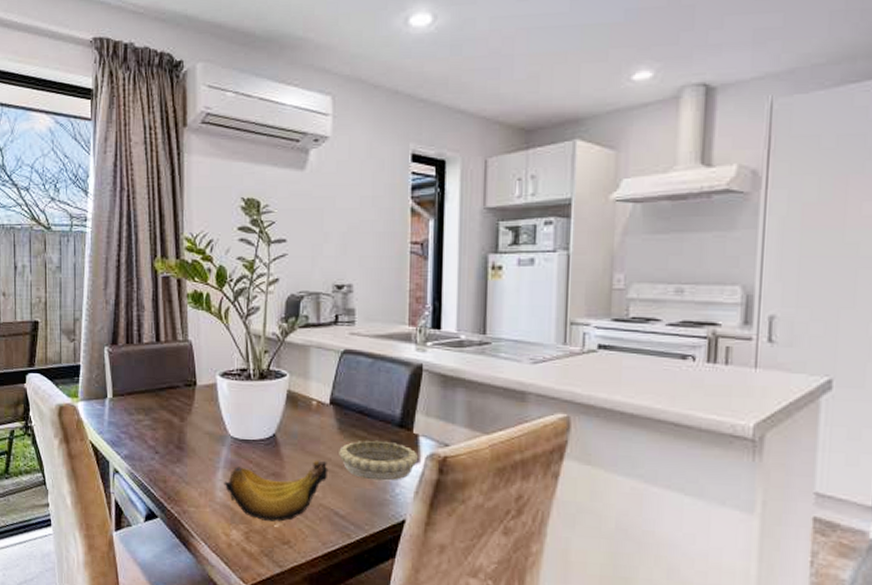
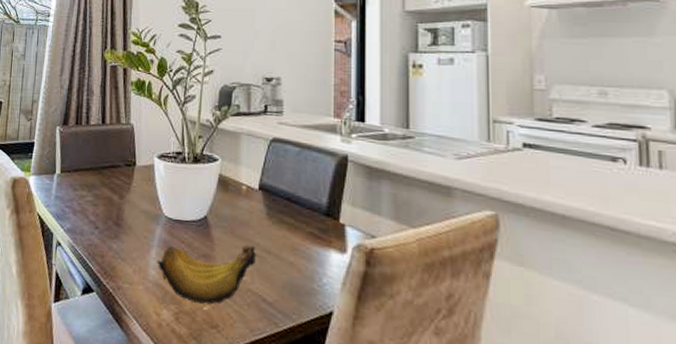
decorative bowl: present [339,440,419,481] -> none [267,227,346,270]

